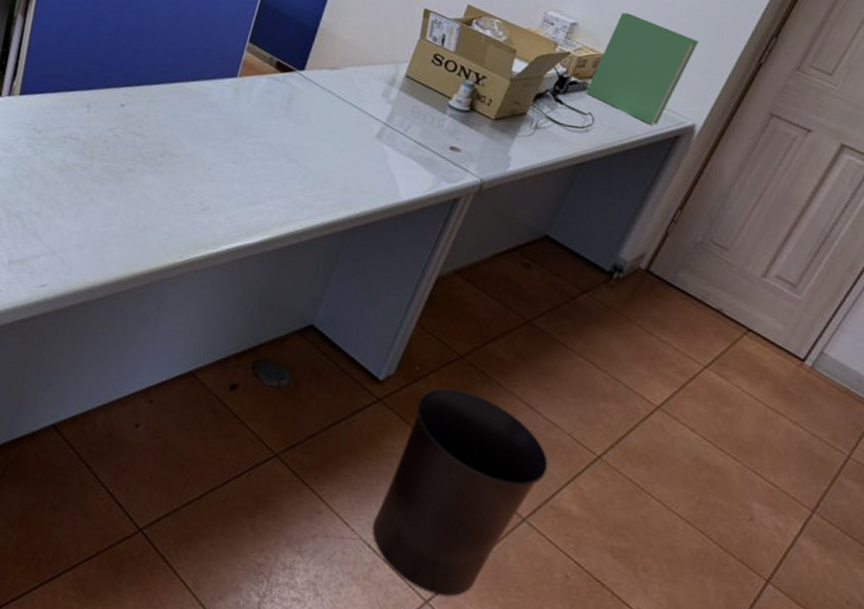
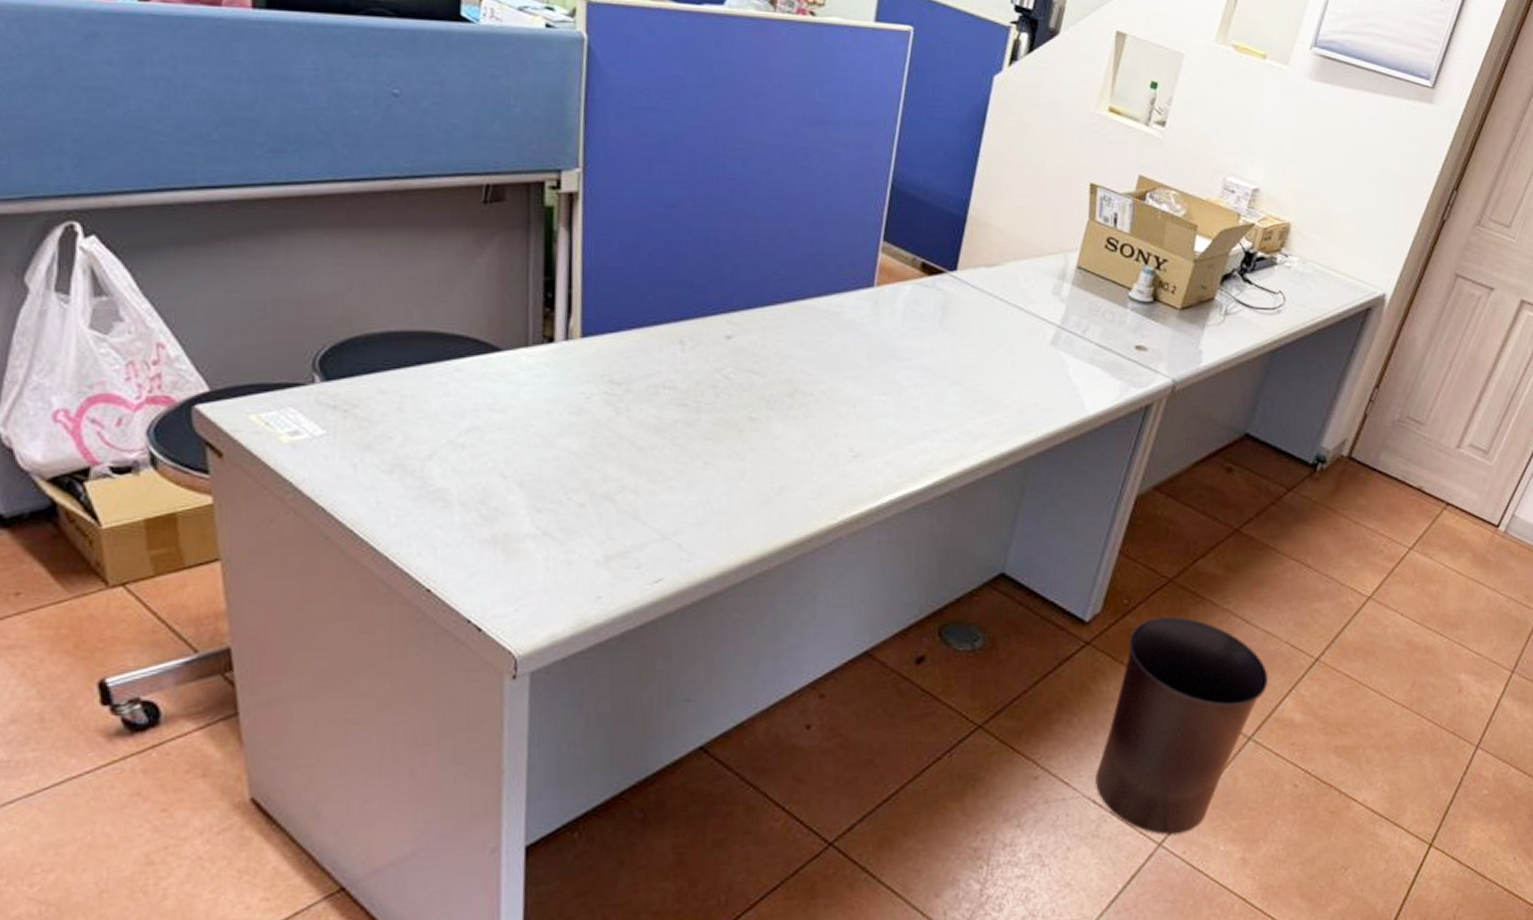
binder: present [585,13,699,125] -> none [1274,173,1383,299]

